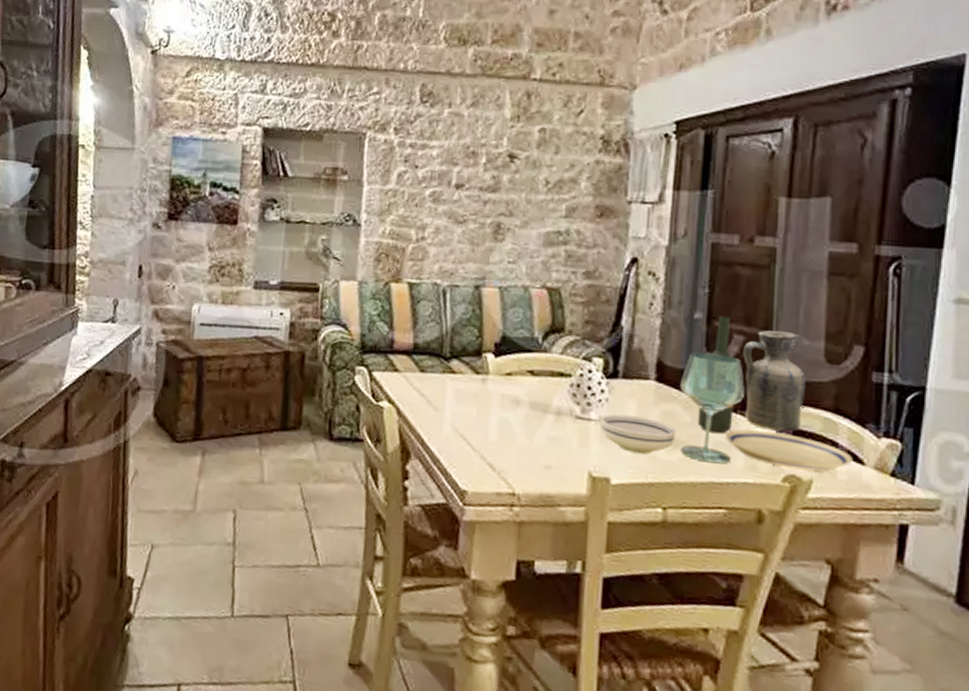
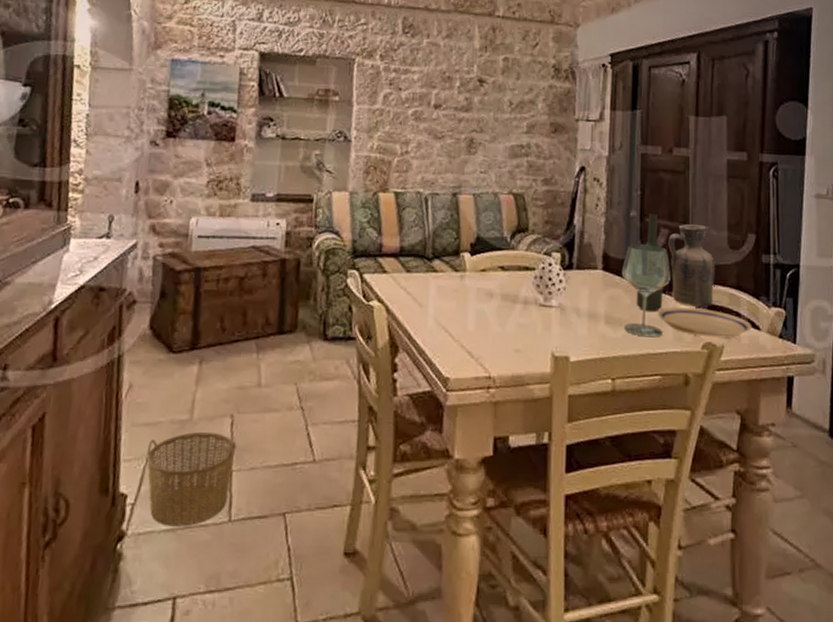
basket: none [151,523,239,617] -> present [146,431,236,527]
bowl: present [600,414,677,454] -> none [560,300,621,334]

